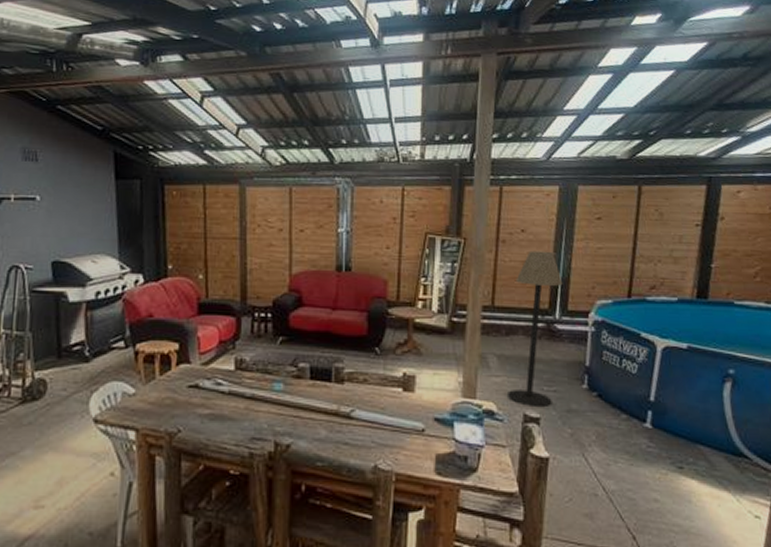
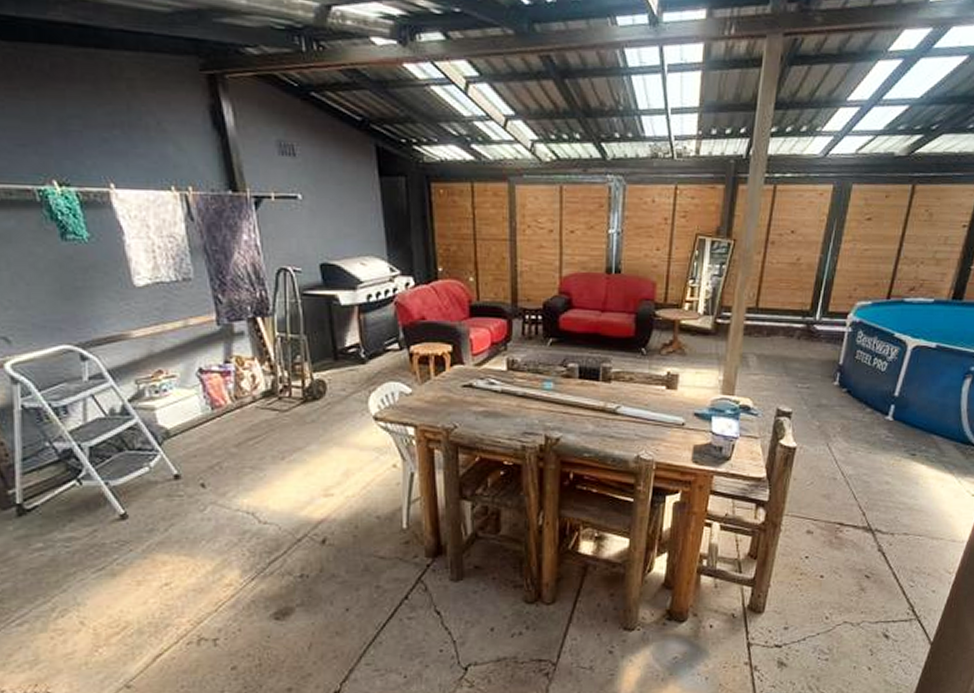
floor lamp: present [508,250,563,408] -> none [764,252,827,403]

